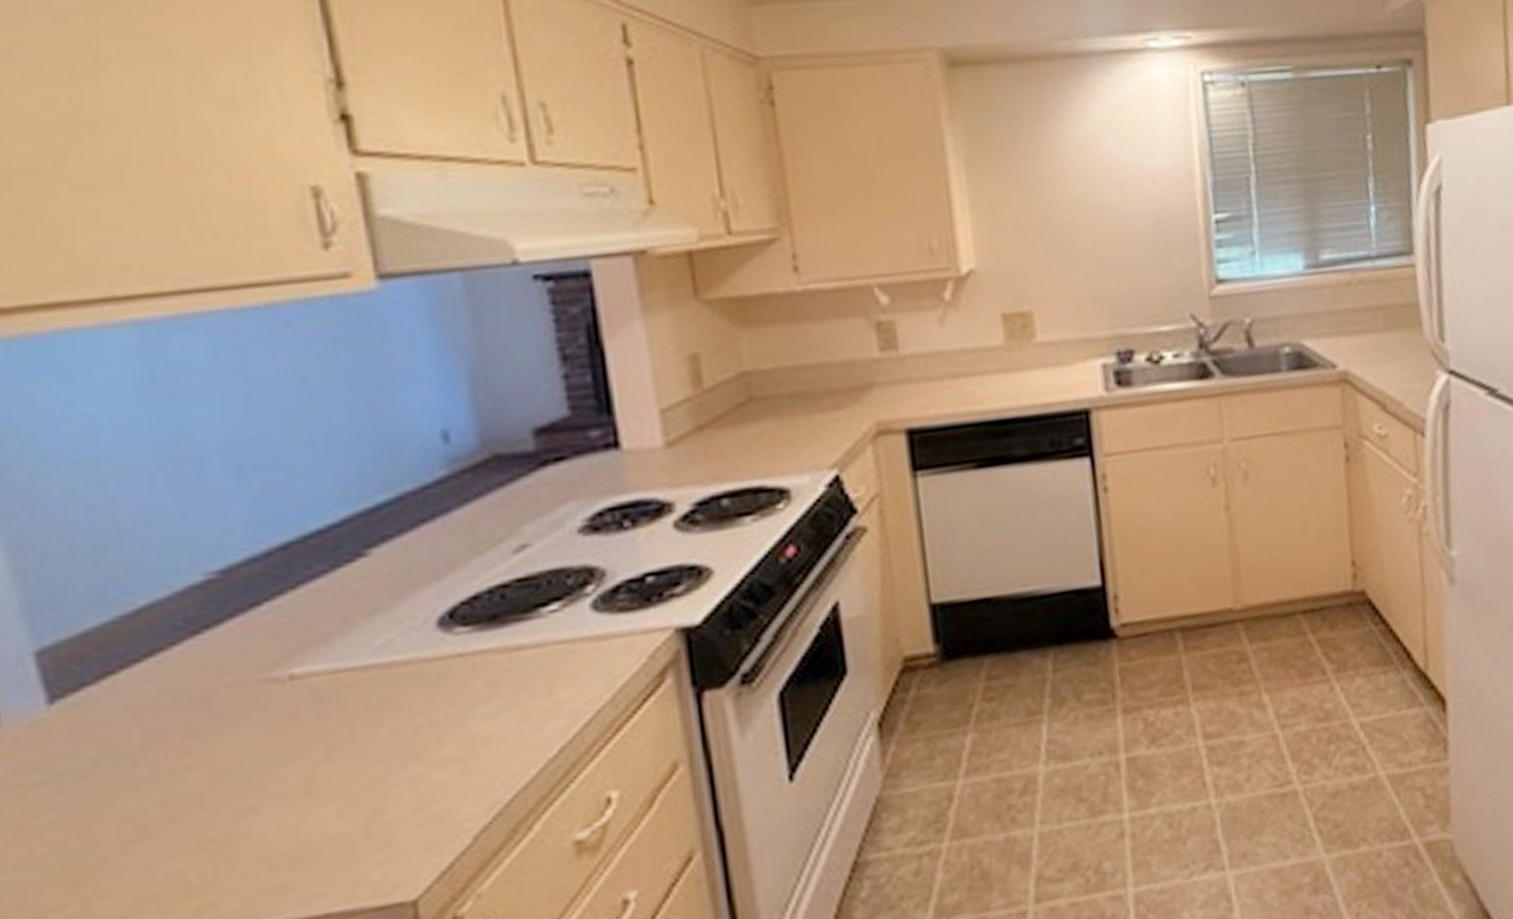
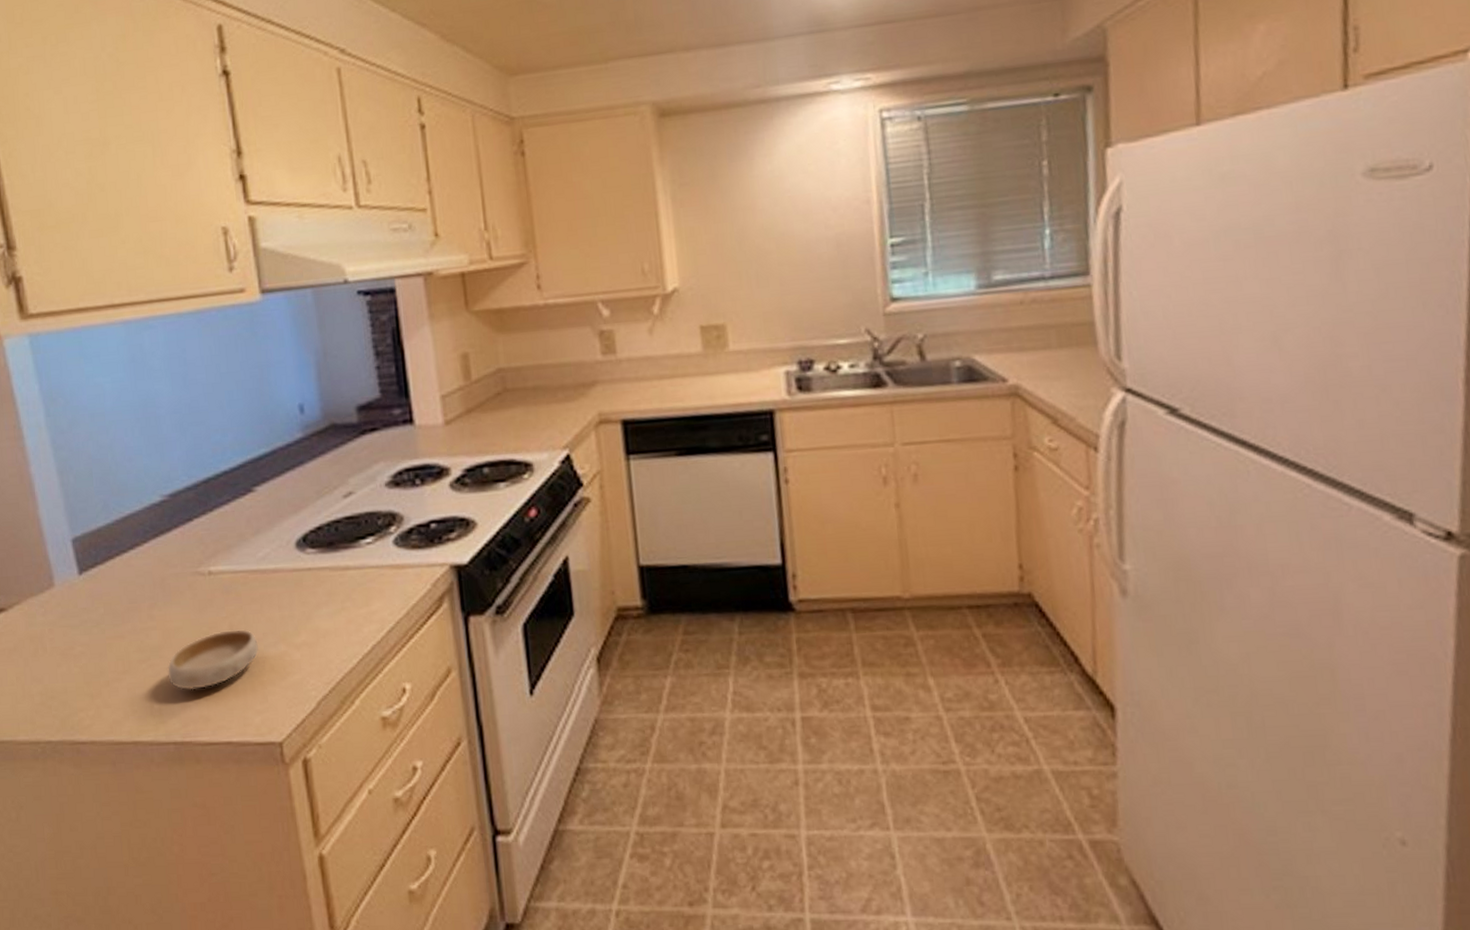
bowl: none [216,750,378,852] -> present [167,629,260,691]

